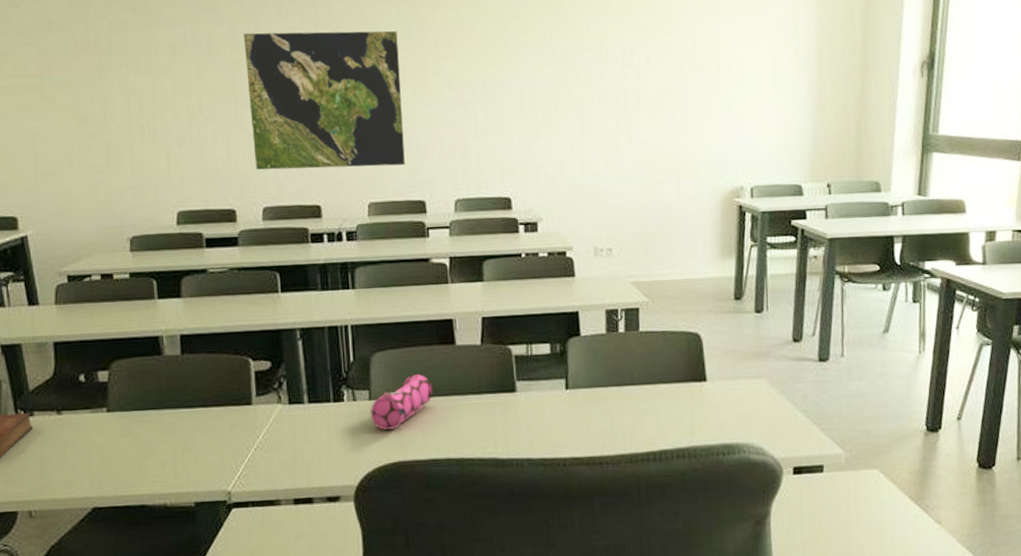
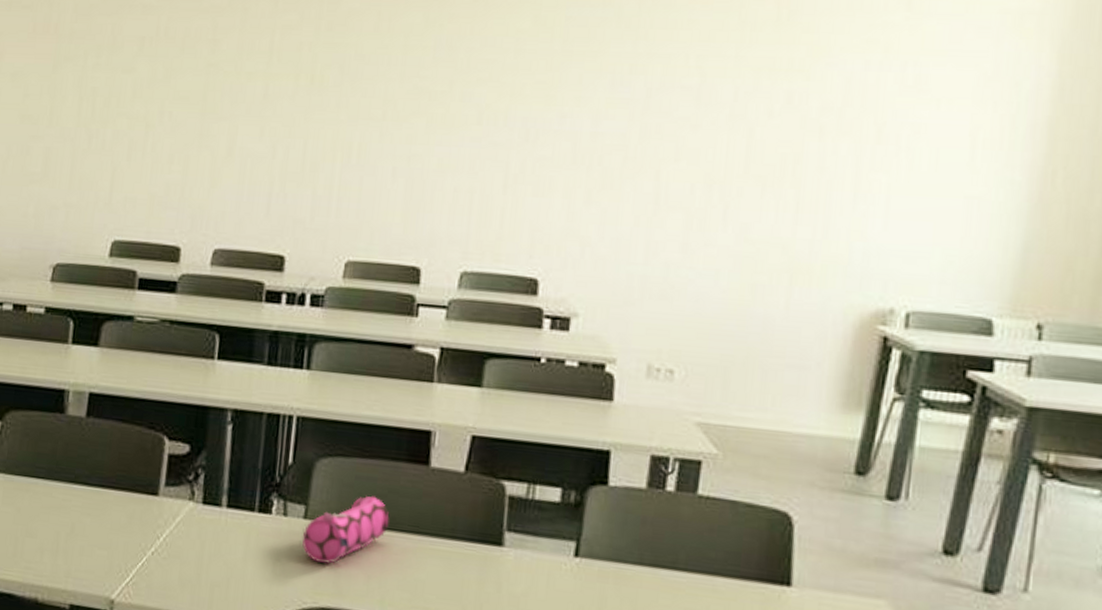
world map: present [243,31,405,170] -> none [213,30,420,217]

